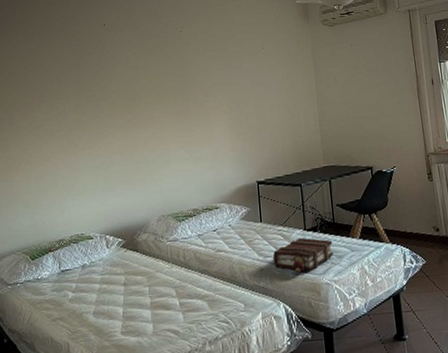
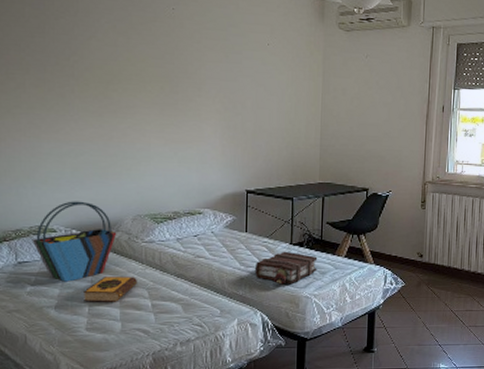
tote bag: none [72,207,145,287] -> present [32,201,117,282]
hardback book: none [118,276,165,306] -> present [84,277,137,302]

